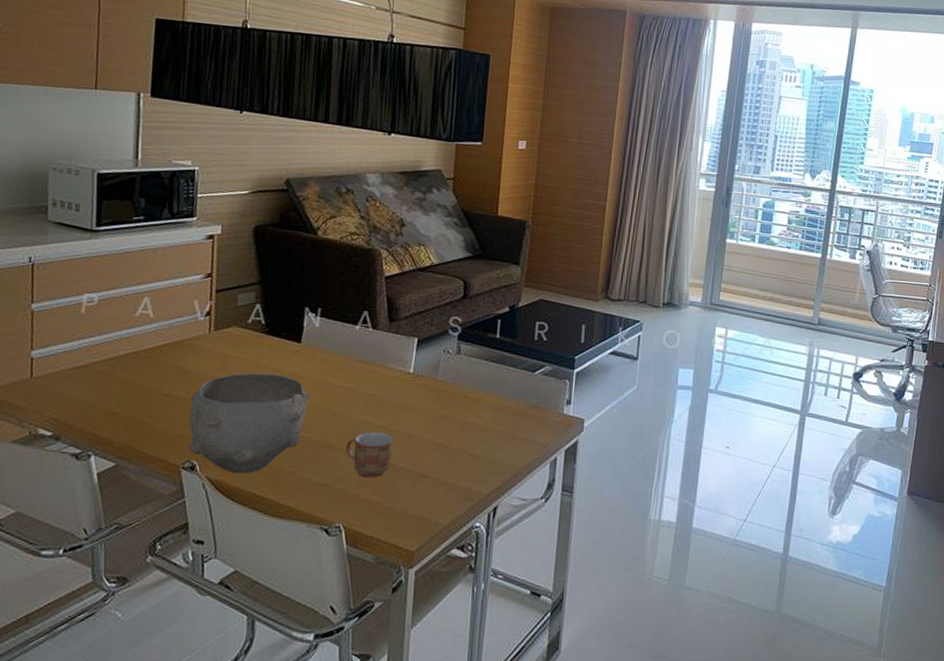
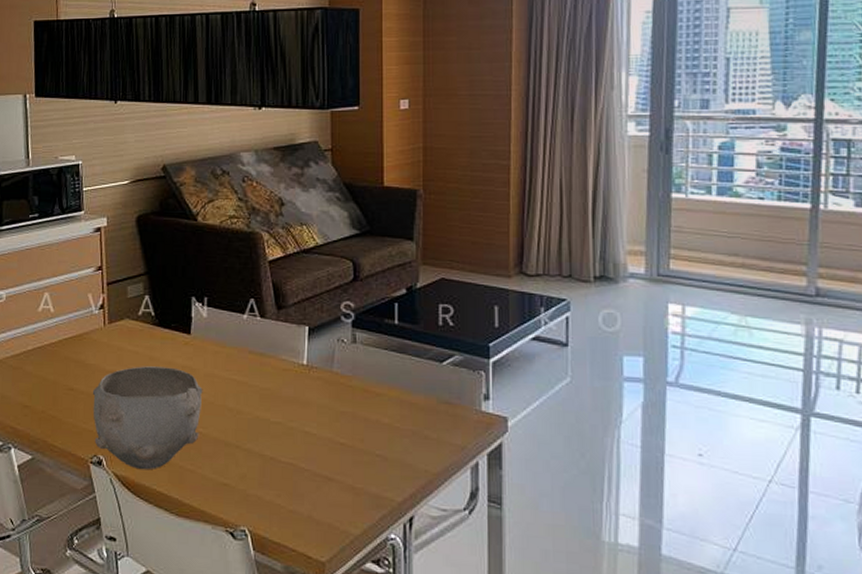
mug: present [346,431,394,478] -> none [244,428,293,479]

